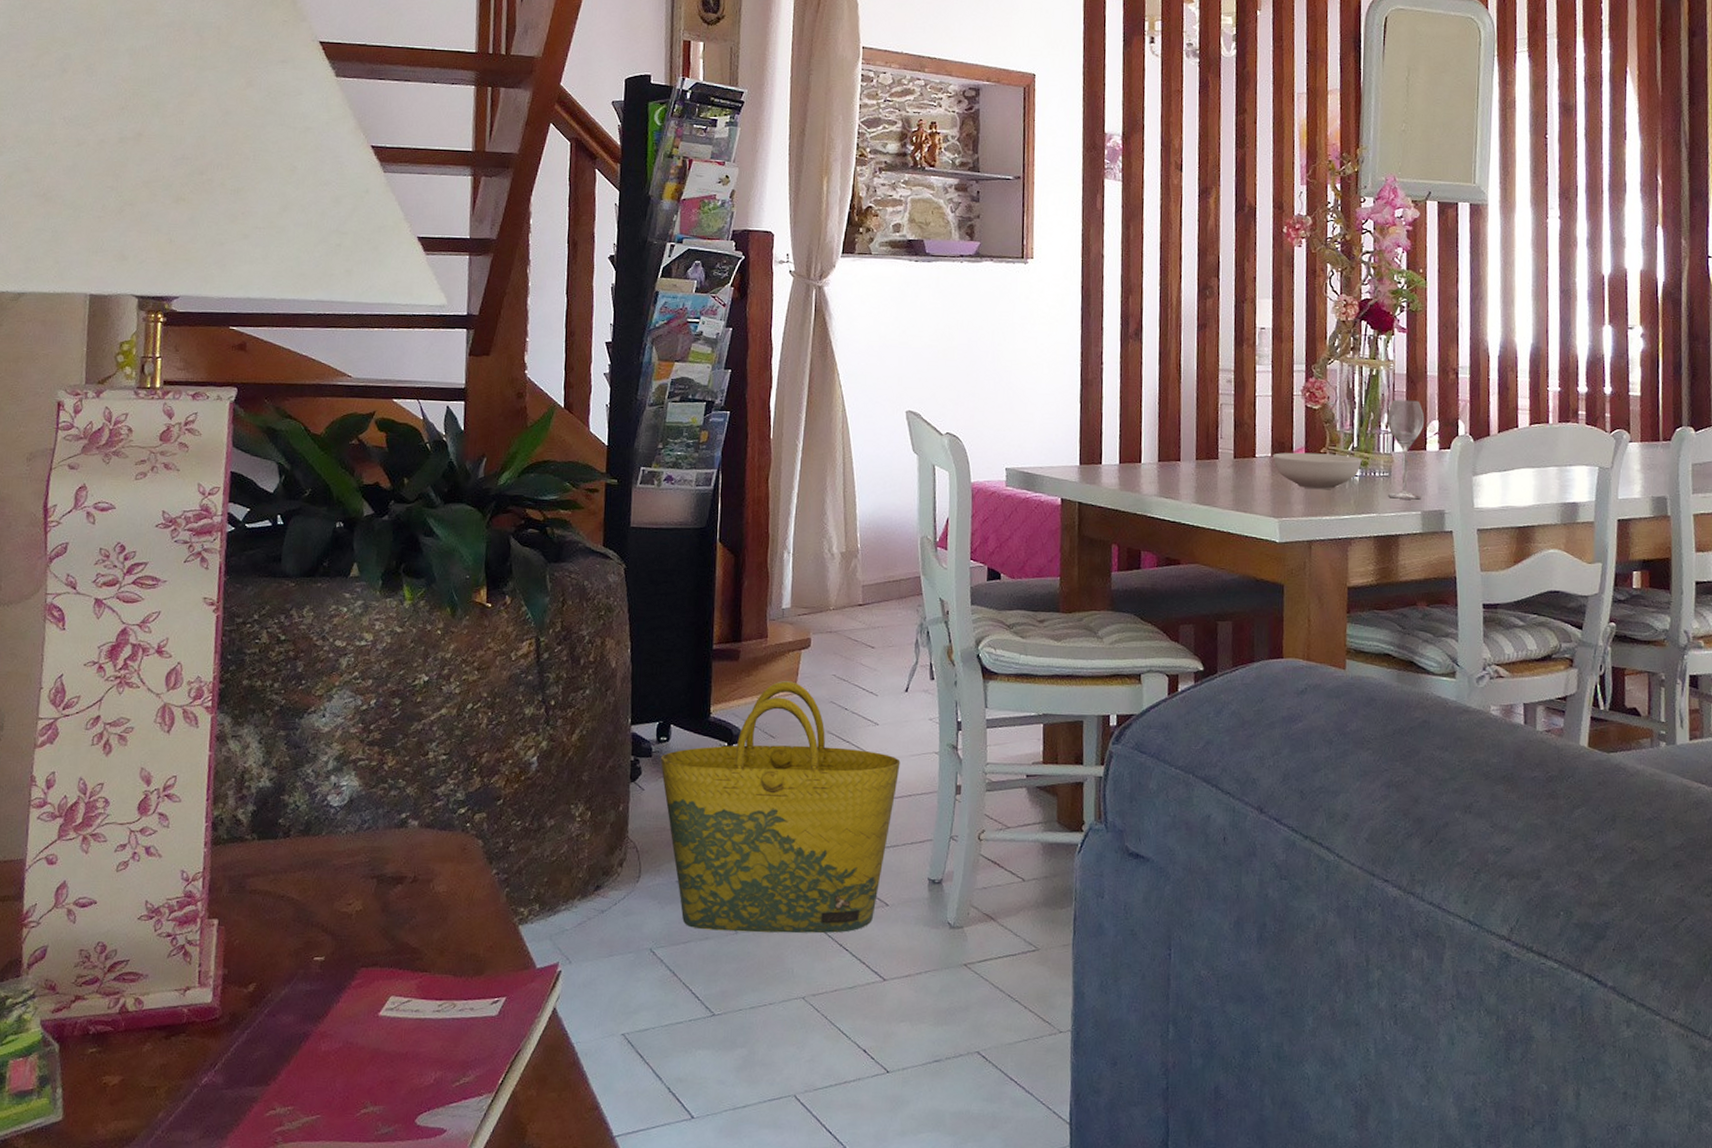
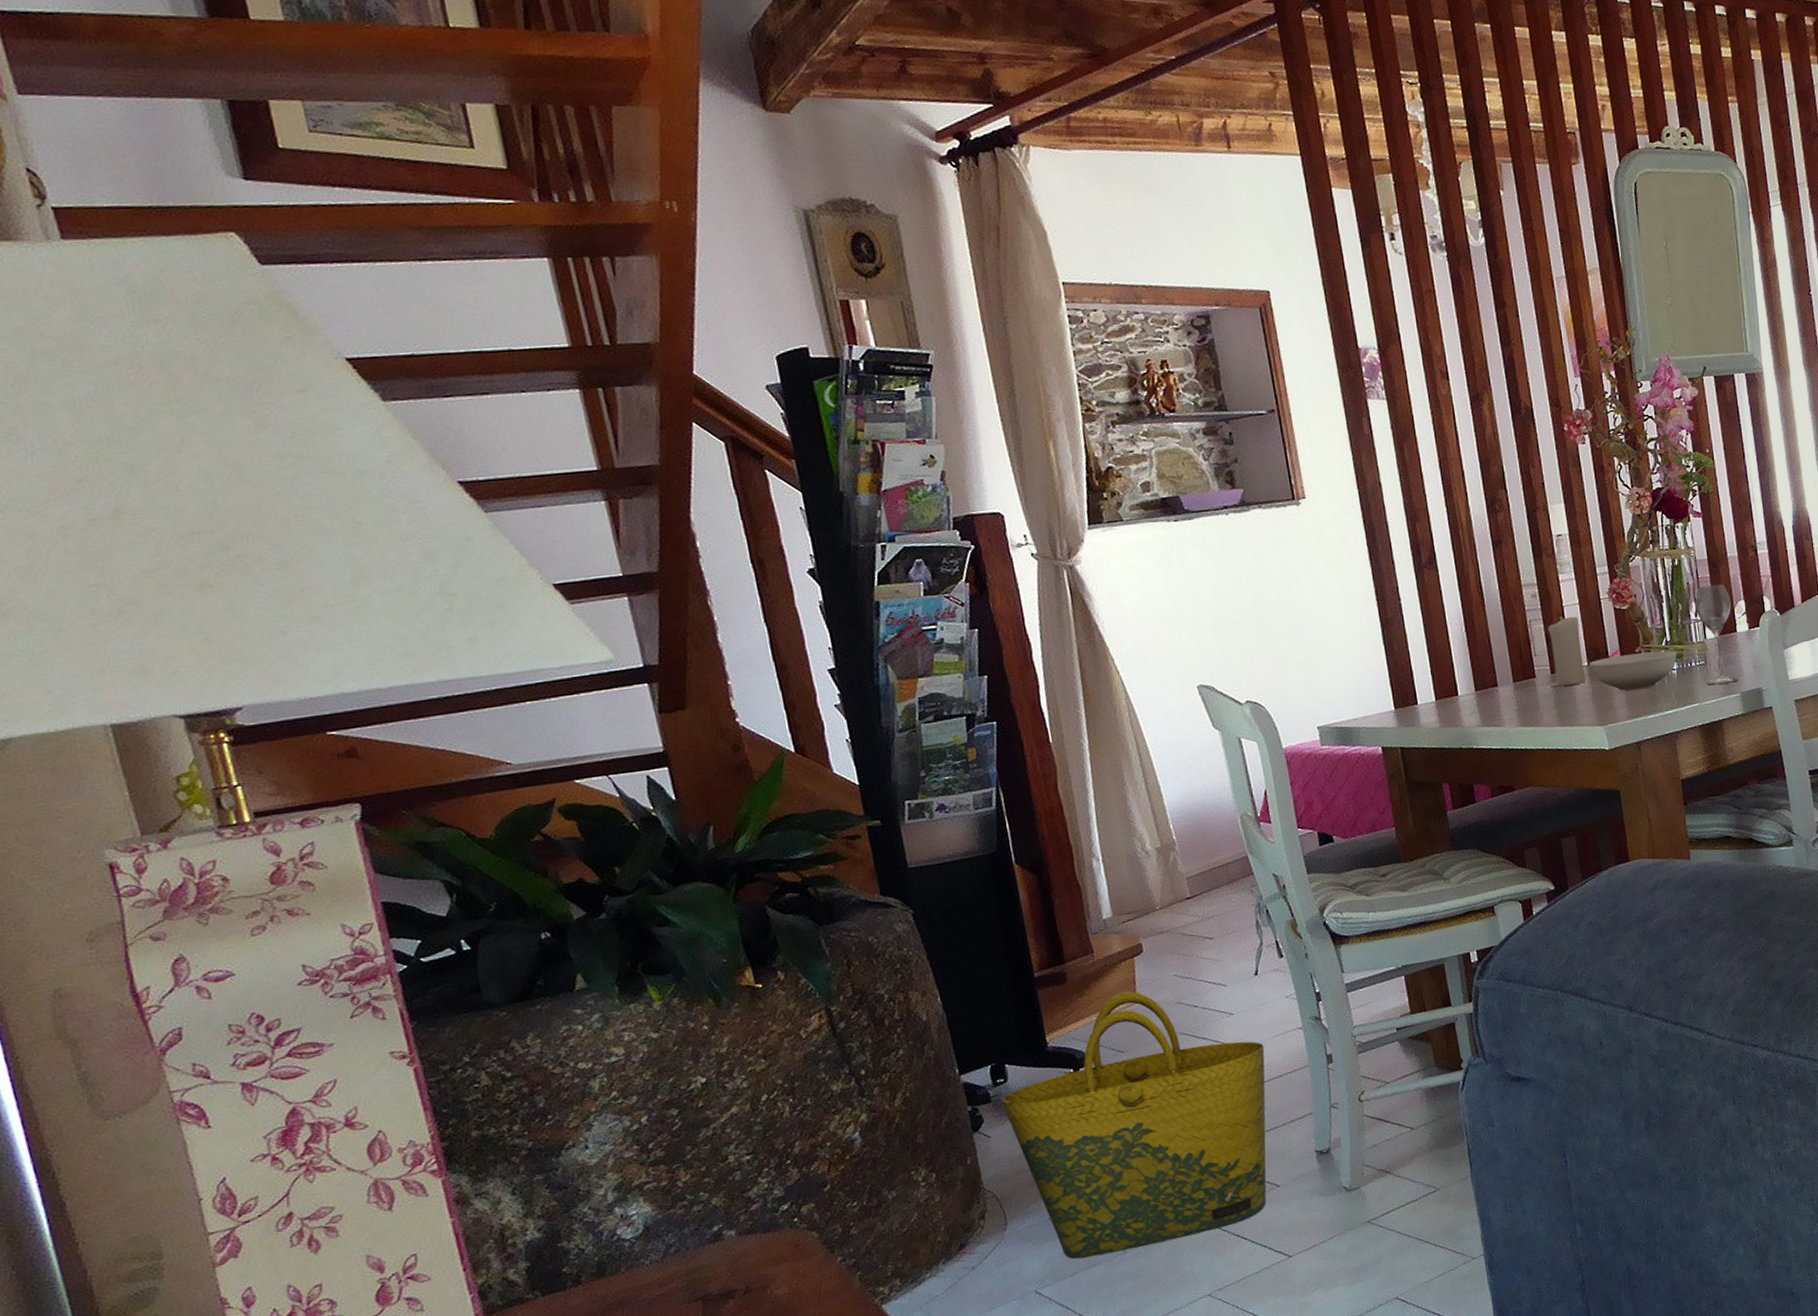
candle: none [1231,405,1269,473] -> present [1547,616,1587,687]

